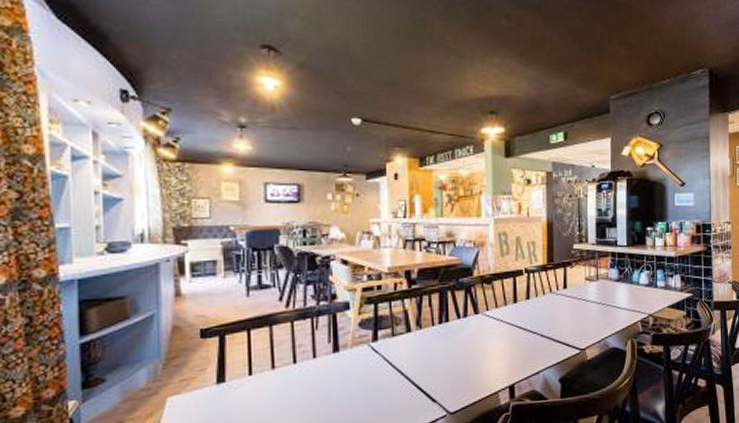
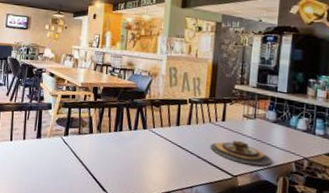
plate: none [553,308,619,334] -> present [210,140,272,166]

